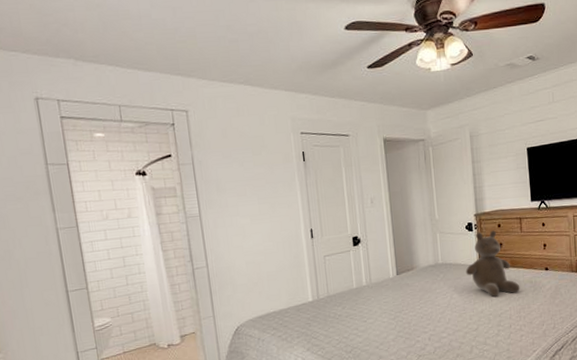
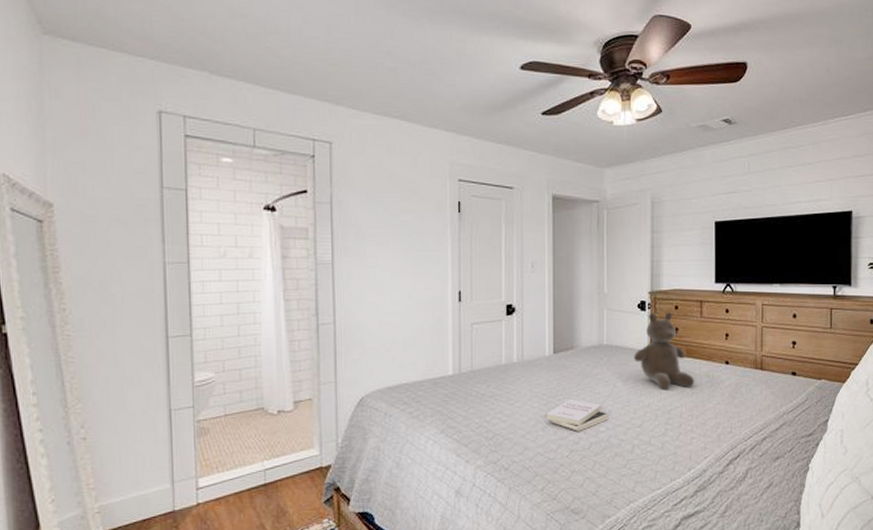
books: none [394,312,449,340] -> present [544,399,609,433]

